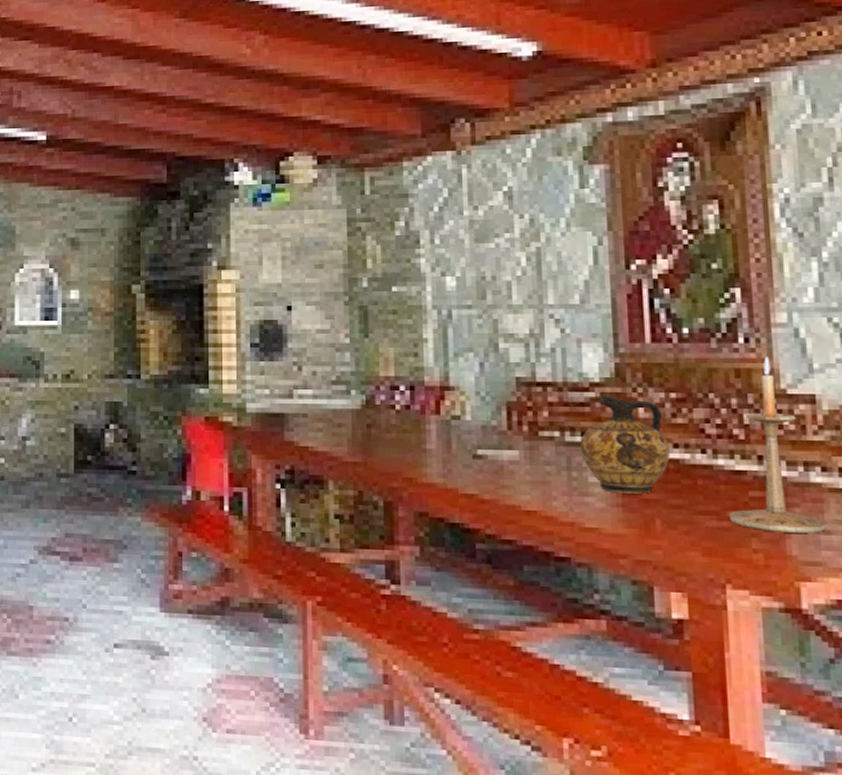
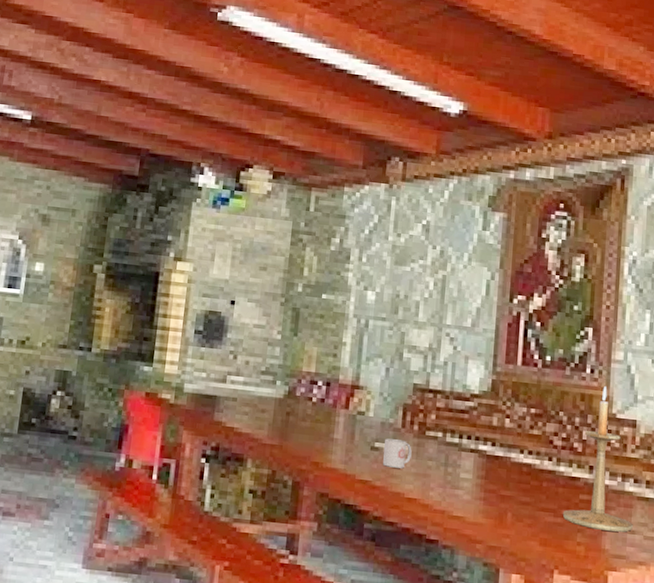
mug: none [489,444,524,477] -> present [383,438,412,468]
ceramic jug: present [580,395,671,494] -> none [457,405,526,491]

